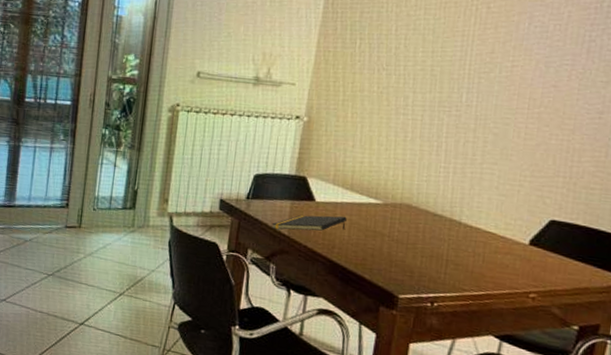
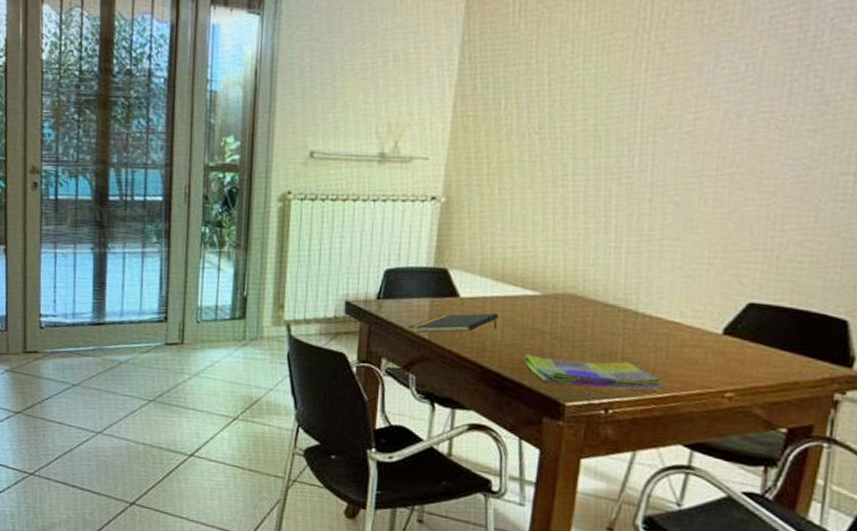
dish towel: none [366,252,480,289] -> present [524,354,664,391]

